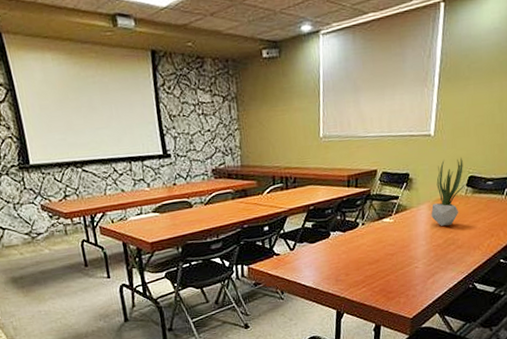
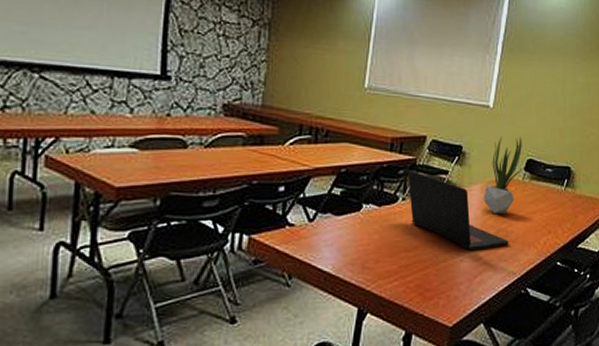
laptop: none [363,199,456,259] -> present [407,170,509,251]

